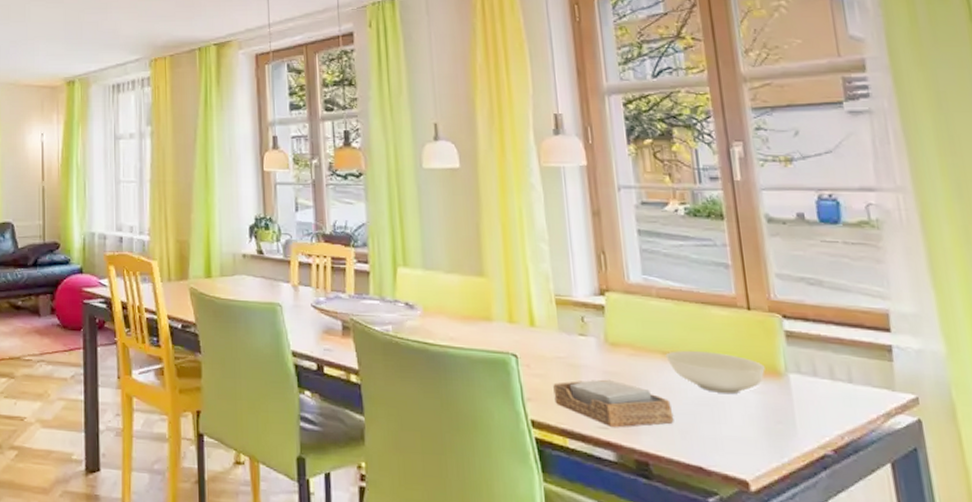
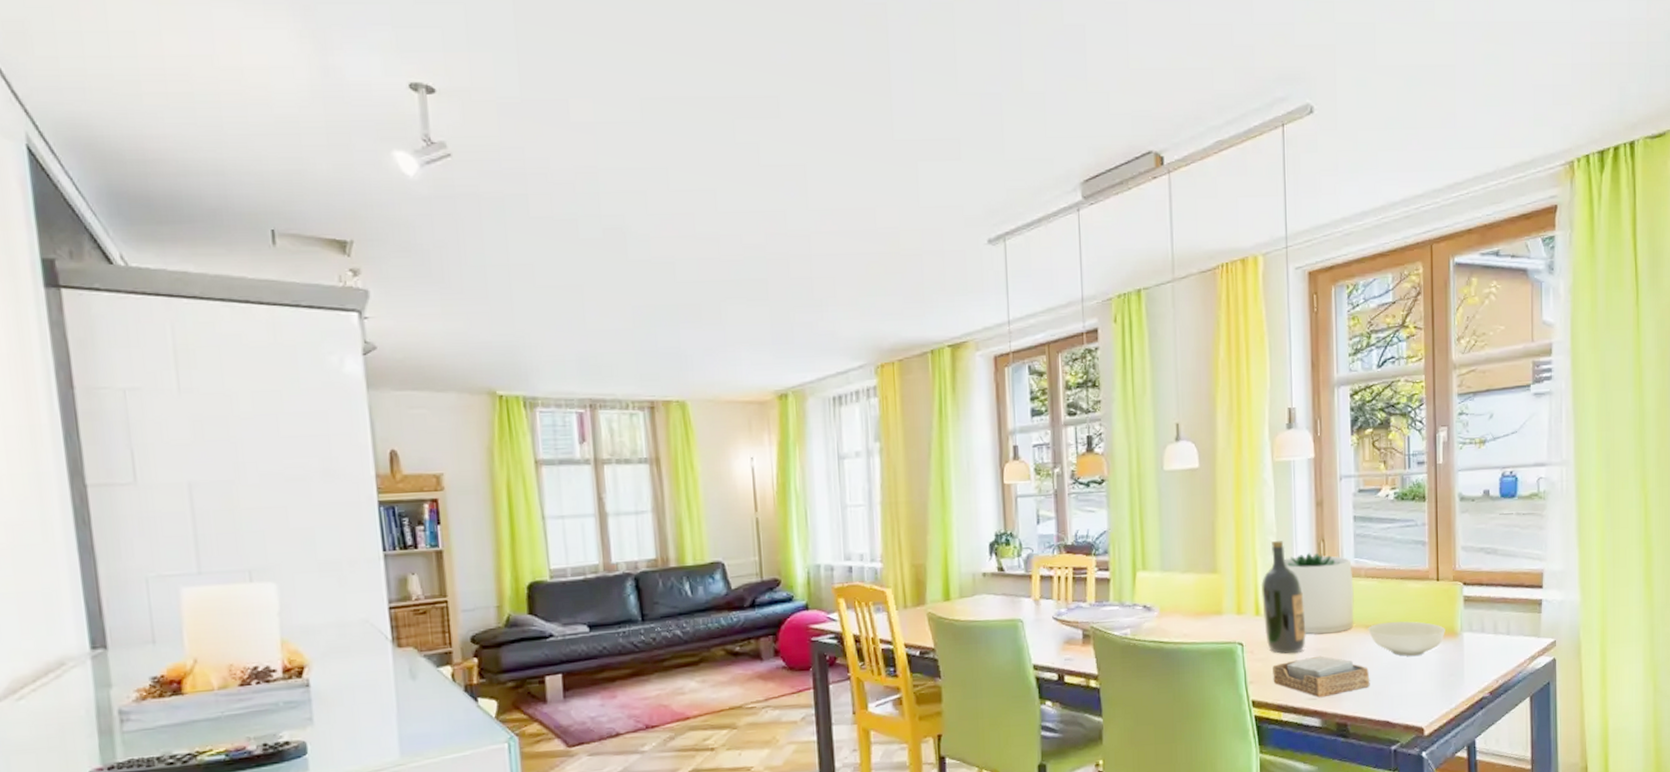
wine bottle: none [534,249,591,372] -> present [1260,541,1306,654]
planter: none [560,265,648,356] -> present [1284,552,1354,634]

